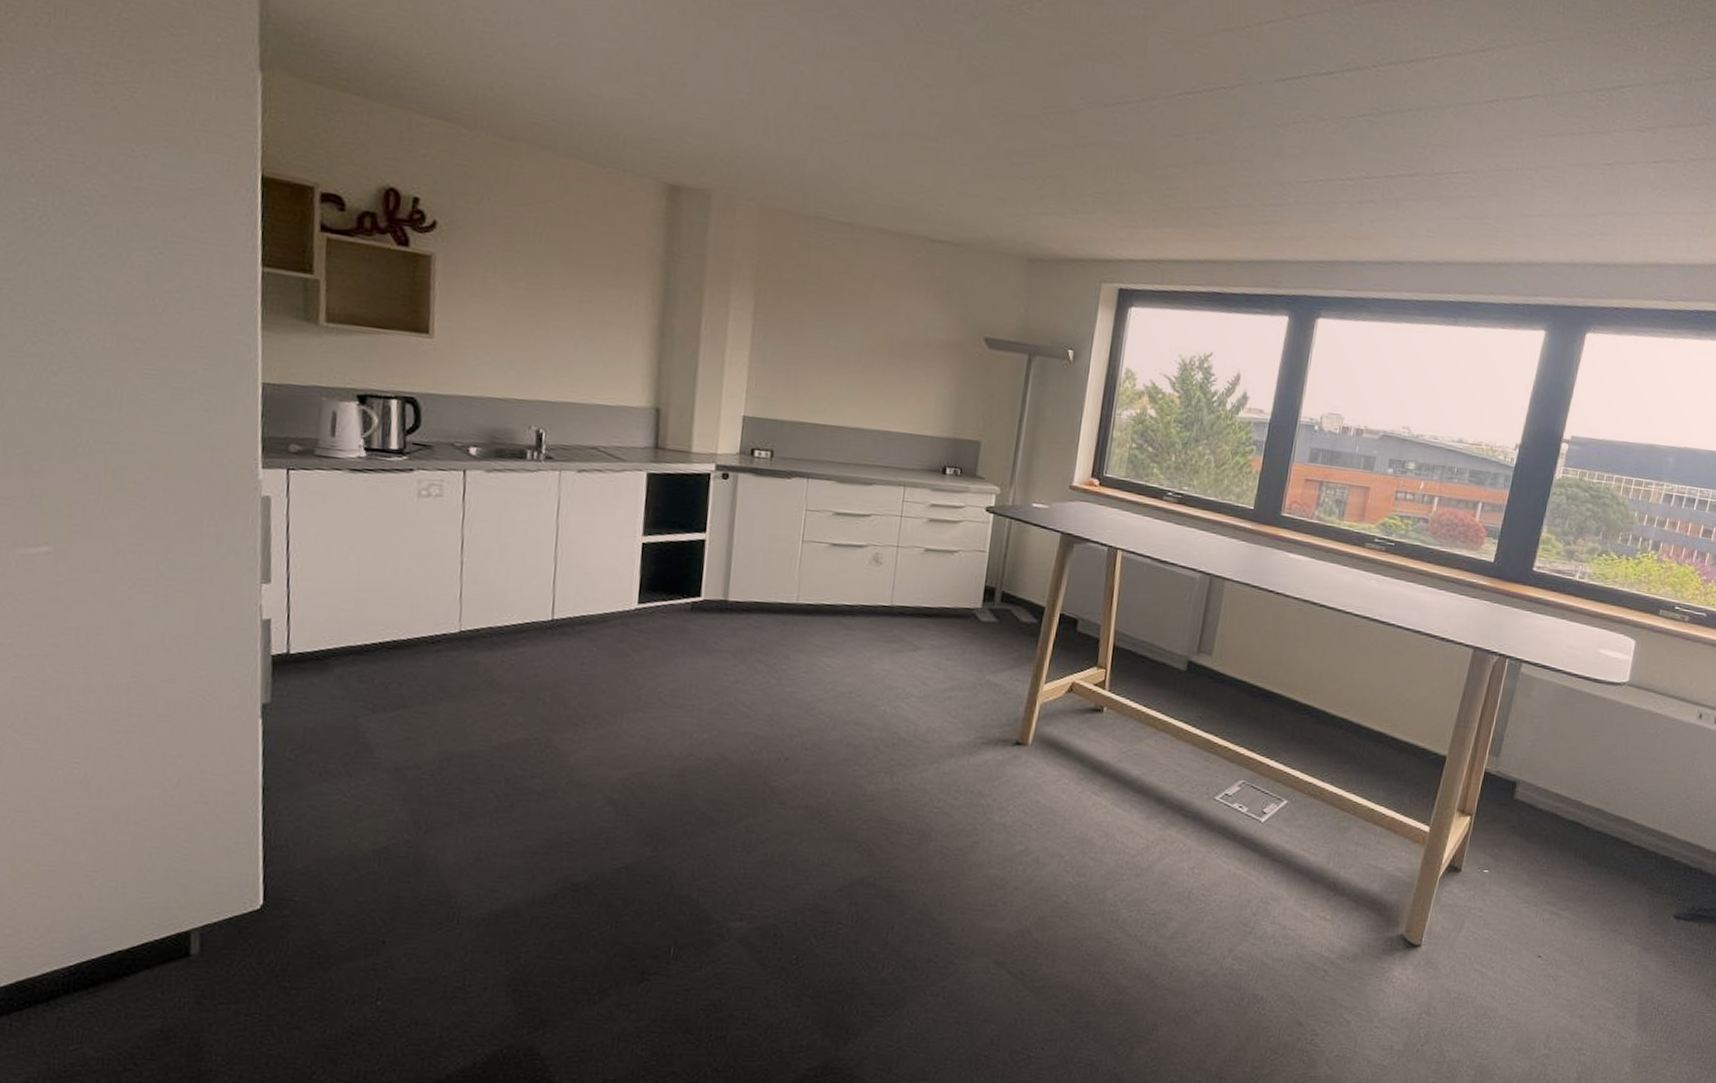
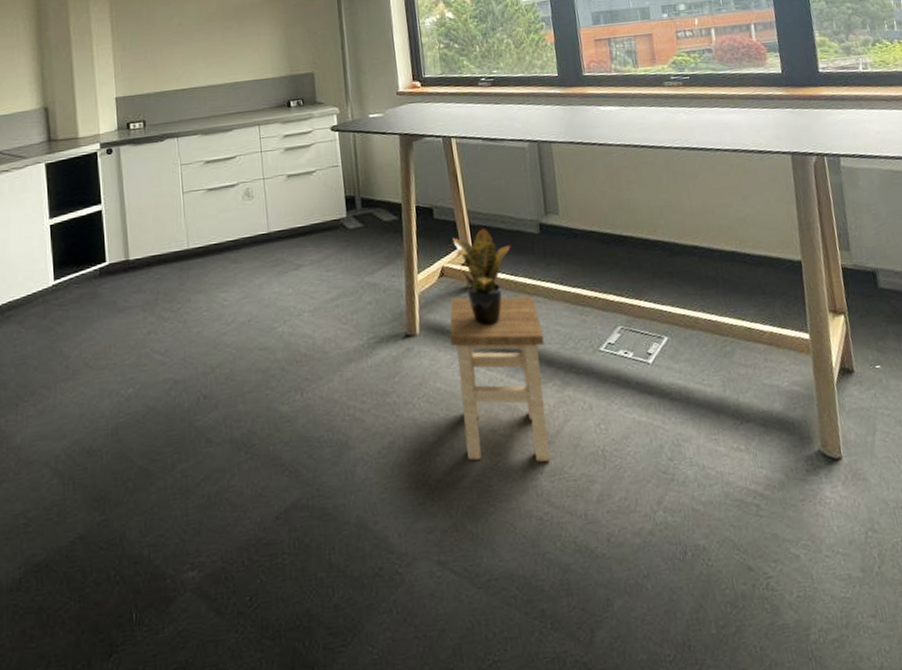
stool: none [1051,716,1162,893] -> present [449,296,550,462]
potted plant: none [1090,651,1153,752] -> present [452,227,512,327]

